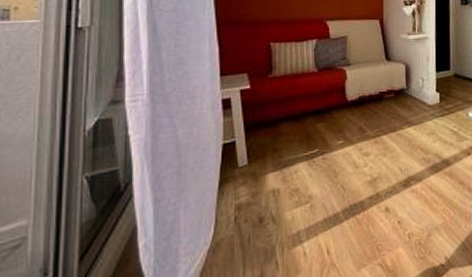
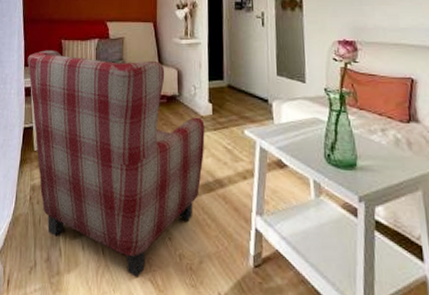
armchair: none [225,54,433,266] -> present [27,50,205,277]

